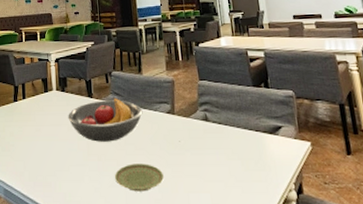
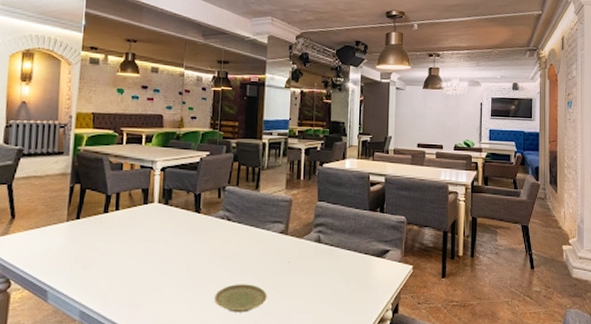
fruit bowl: present [68,97,143,142] -> none [169,214,255,261]

